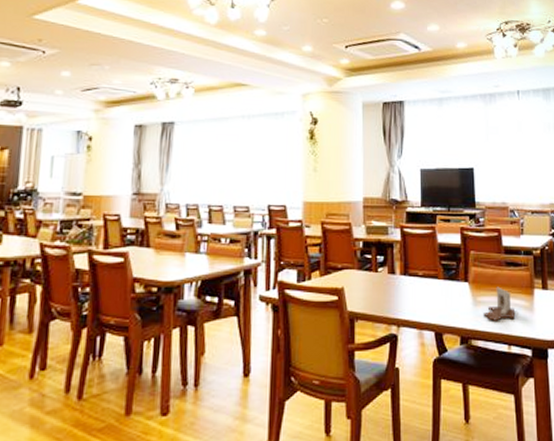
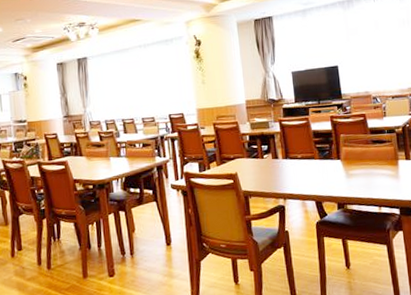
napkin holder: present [483,286,515,321] -> none [355,161,383,189]

